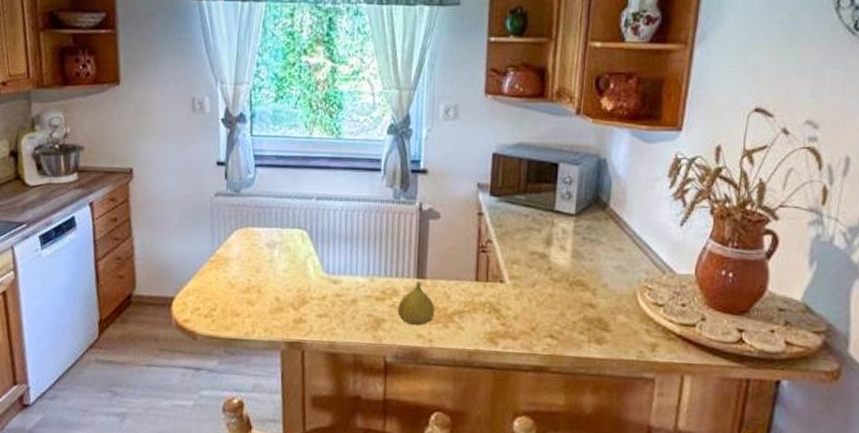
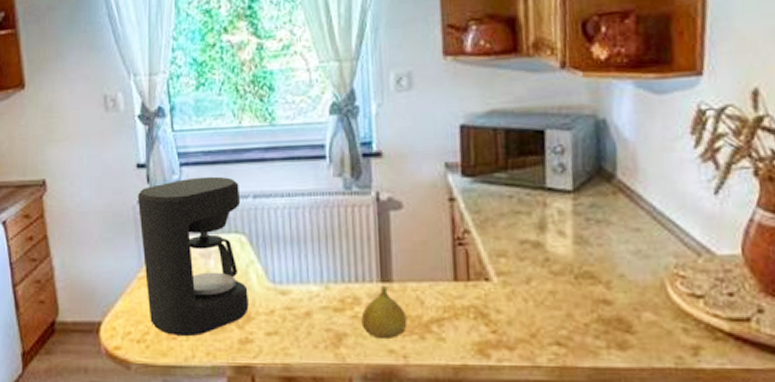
coffee maker: none [215,177,306,315] -> present [138,176,249,337]

